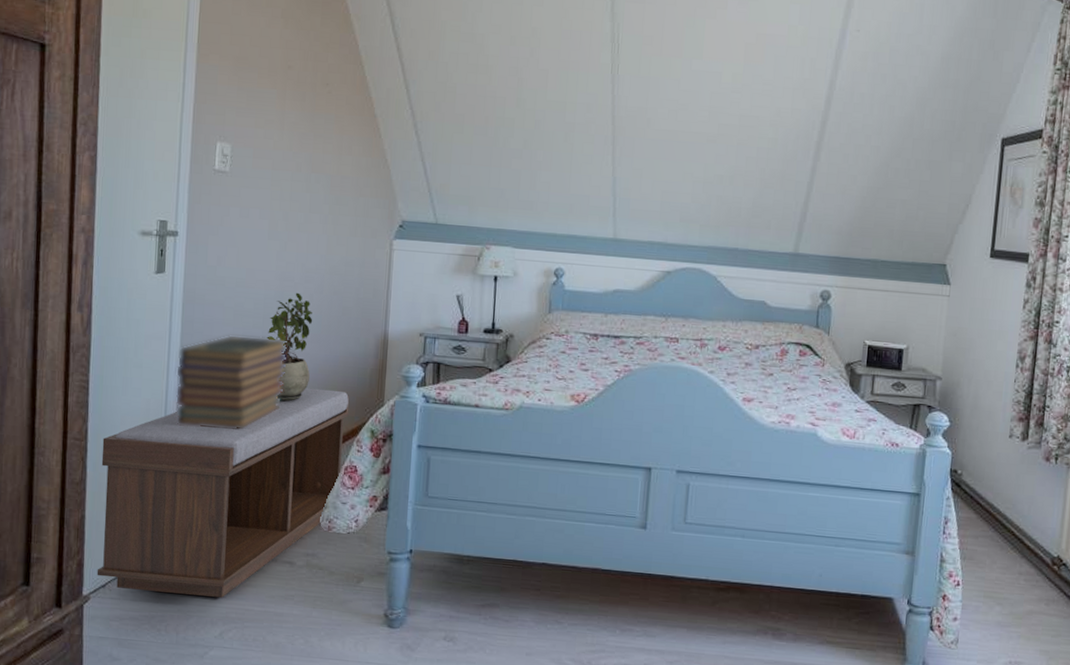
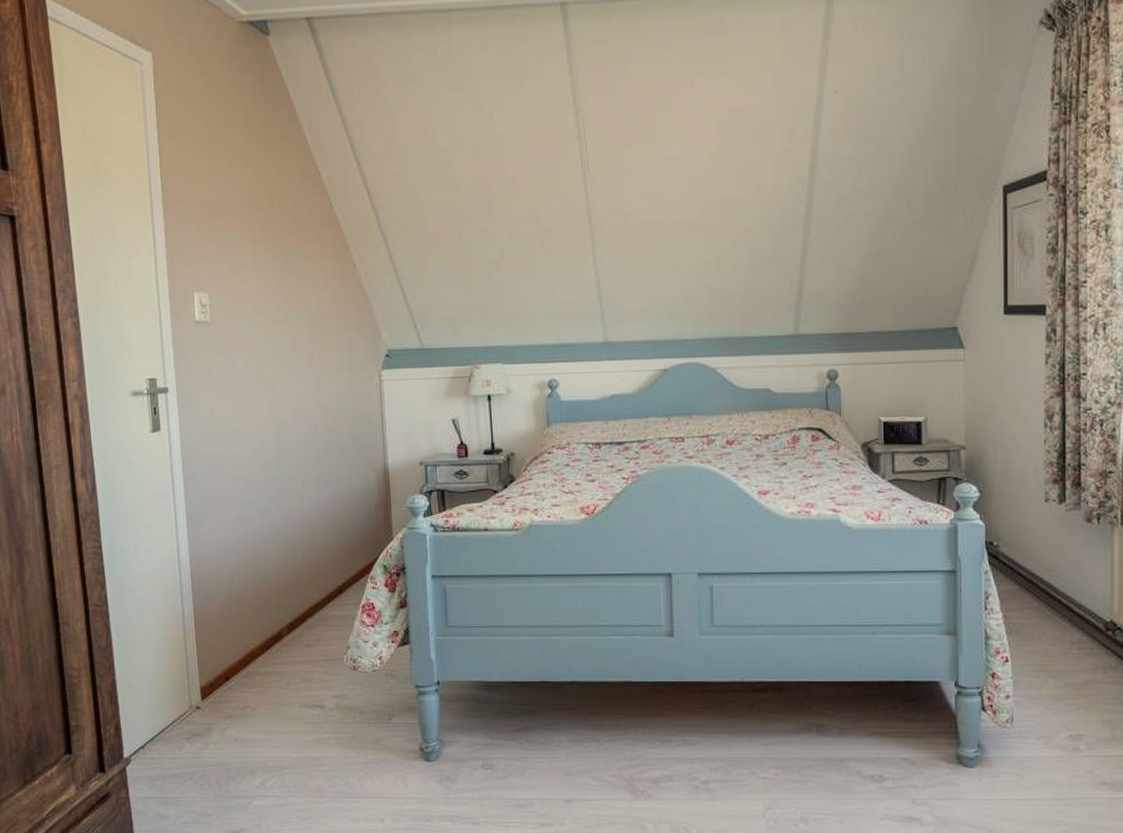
bench: present [97,387,350,597] -> none [122,529,360,747]
book stack: present [175,334,287,429] -> none [183,484,291,581]
potted plant: present [264,292,313,402] -> none [266,435,316,546]

